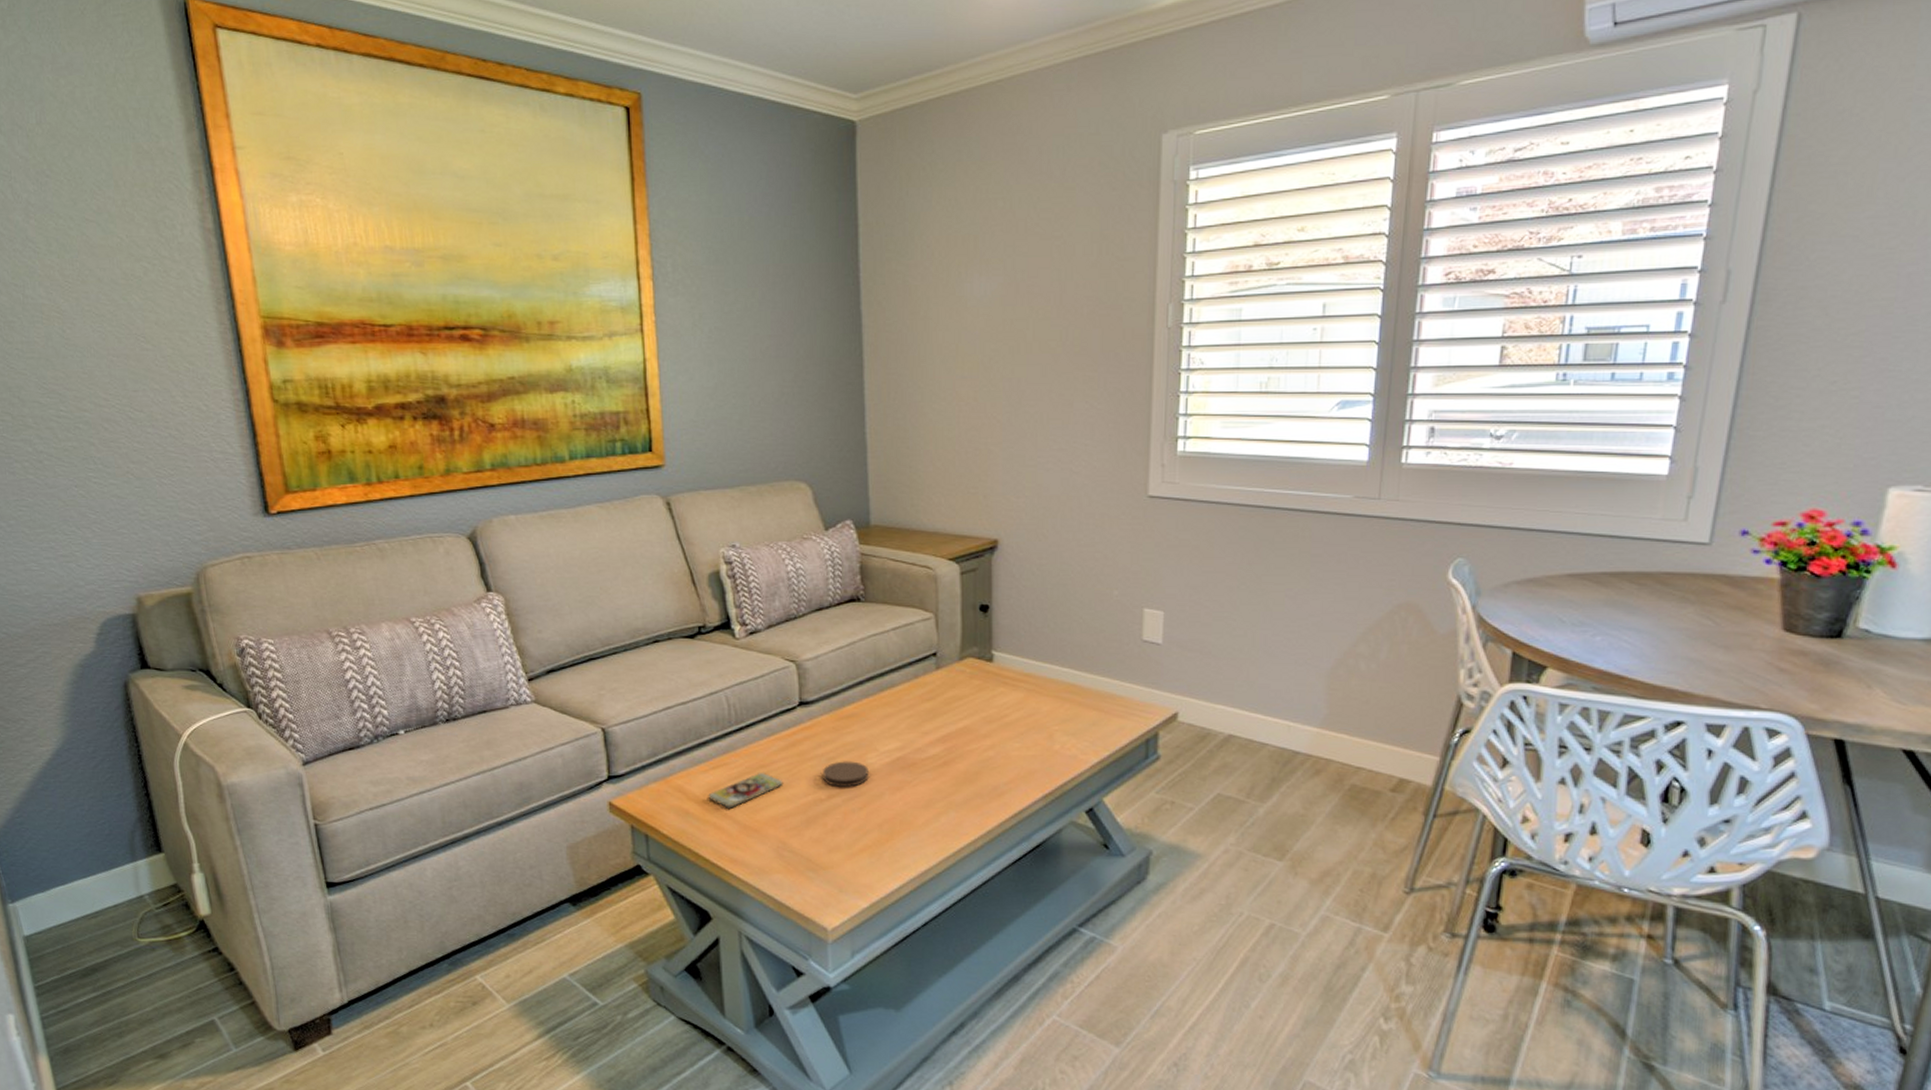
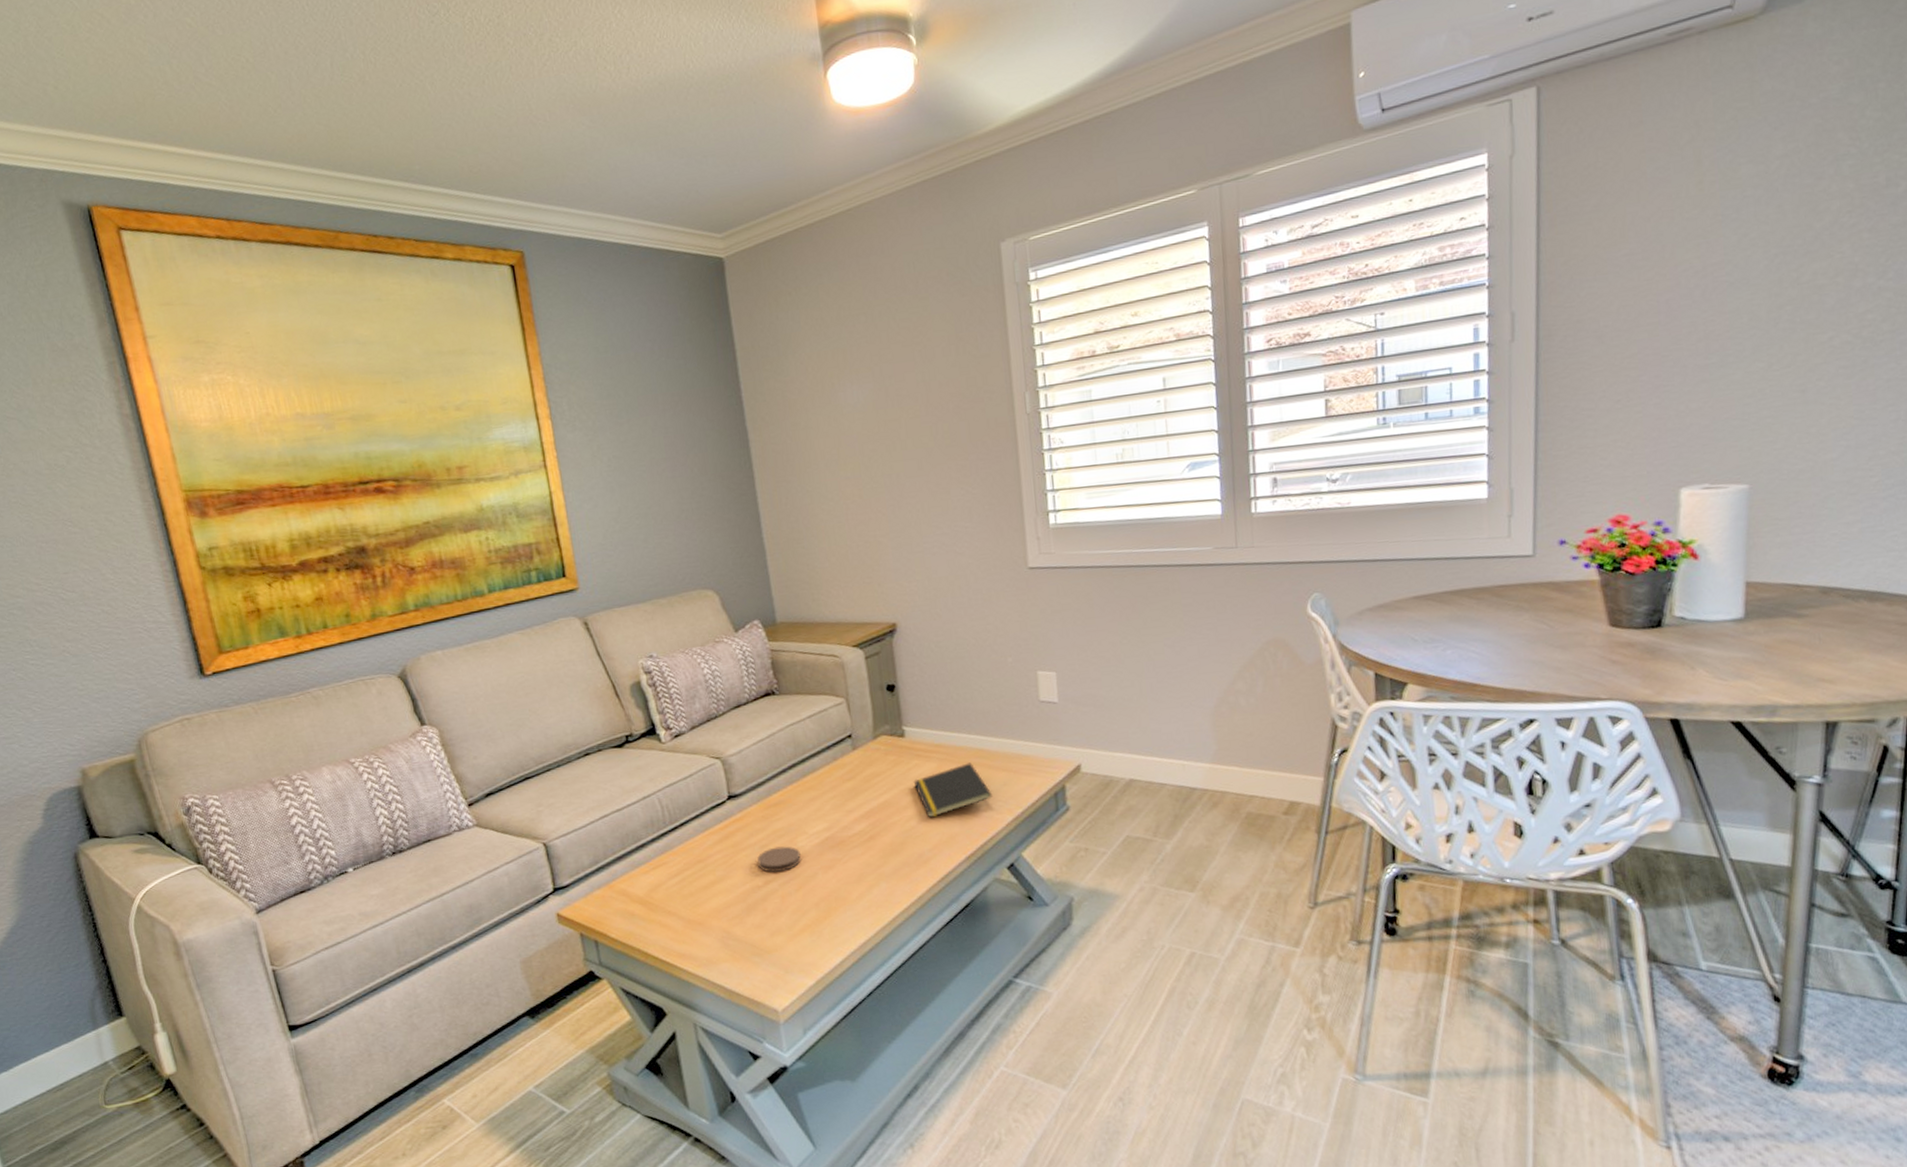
smartphone: present [708,772,783,808] -> none [651,866,721,906]
notepad: none [996,697,1079,750] -> present [913,762,993,818]

